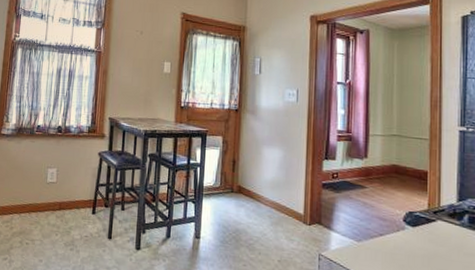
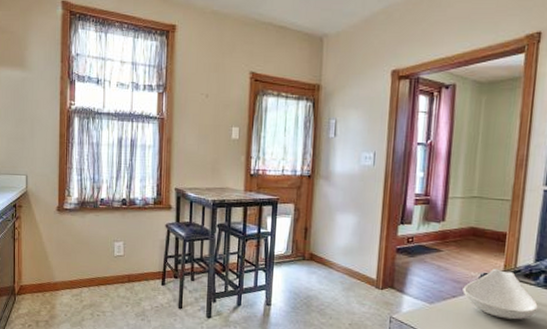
spoon rest: none [389,207,466,262] -> present [463,268,539,320]

